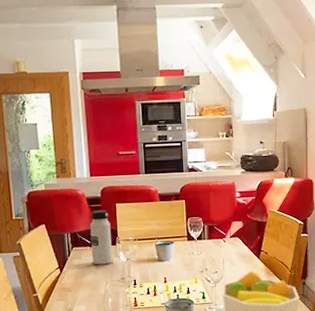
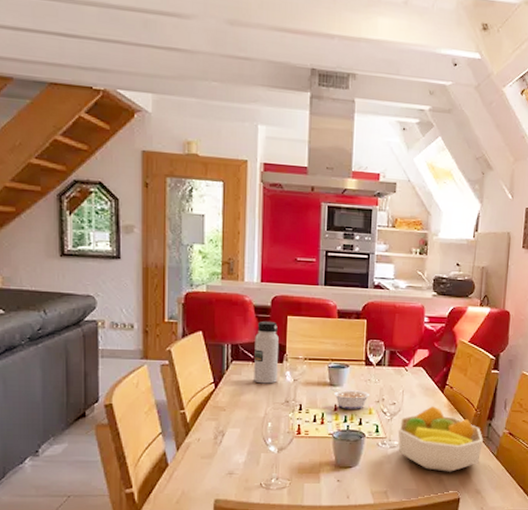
legume: none [158,262,195,281] -> present [329,387,370,409]

